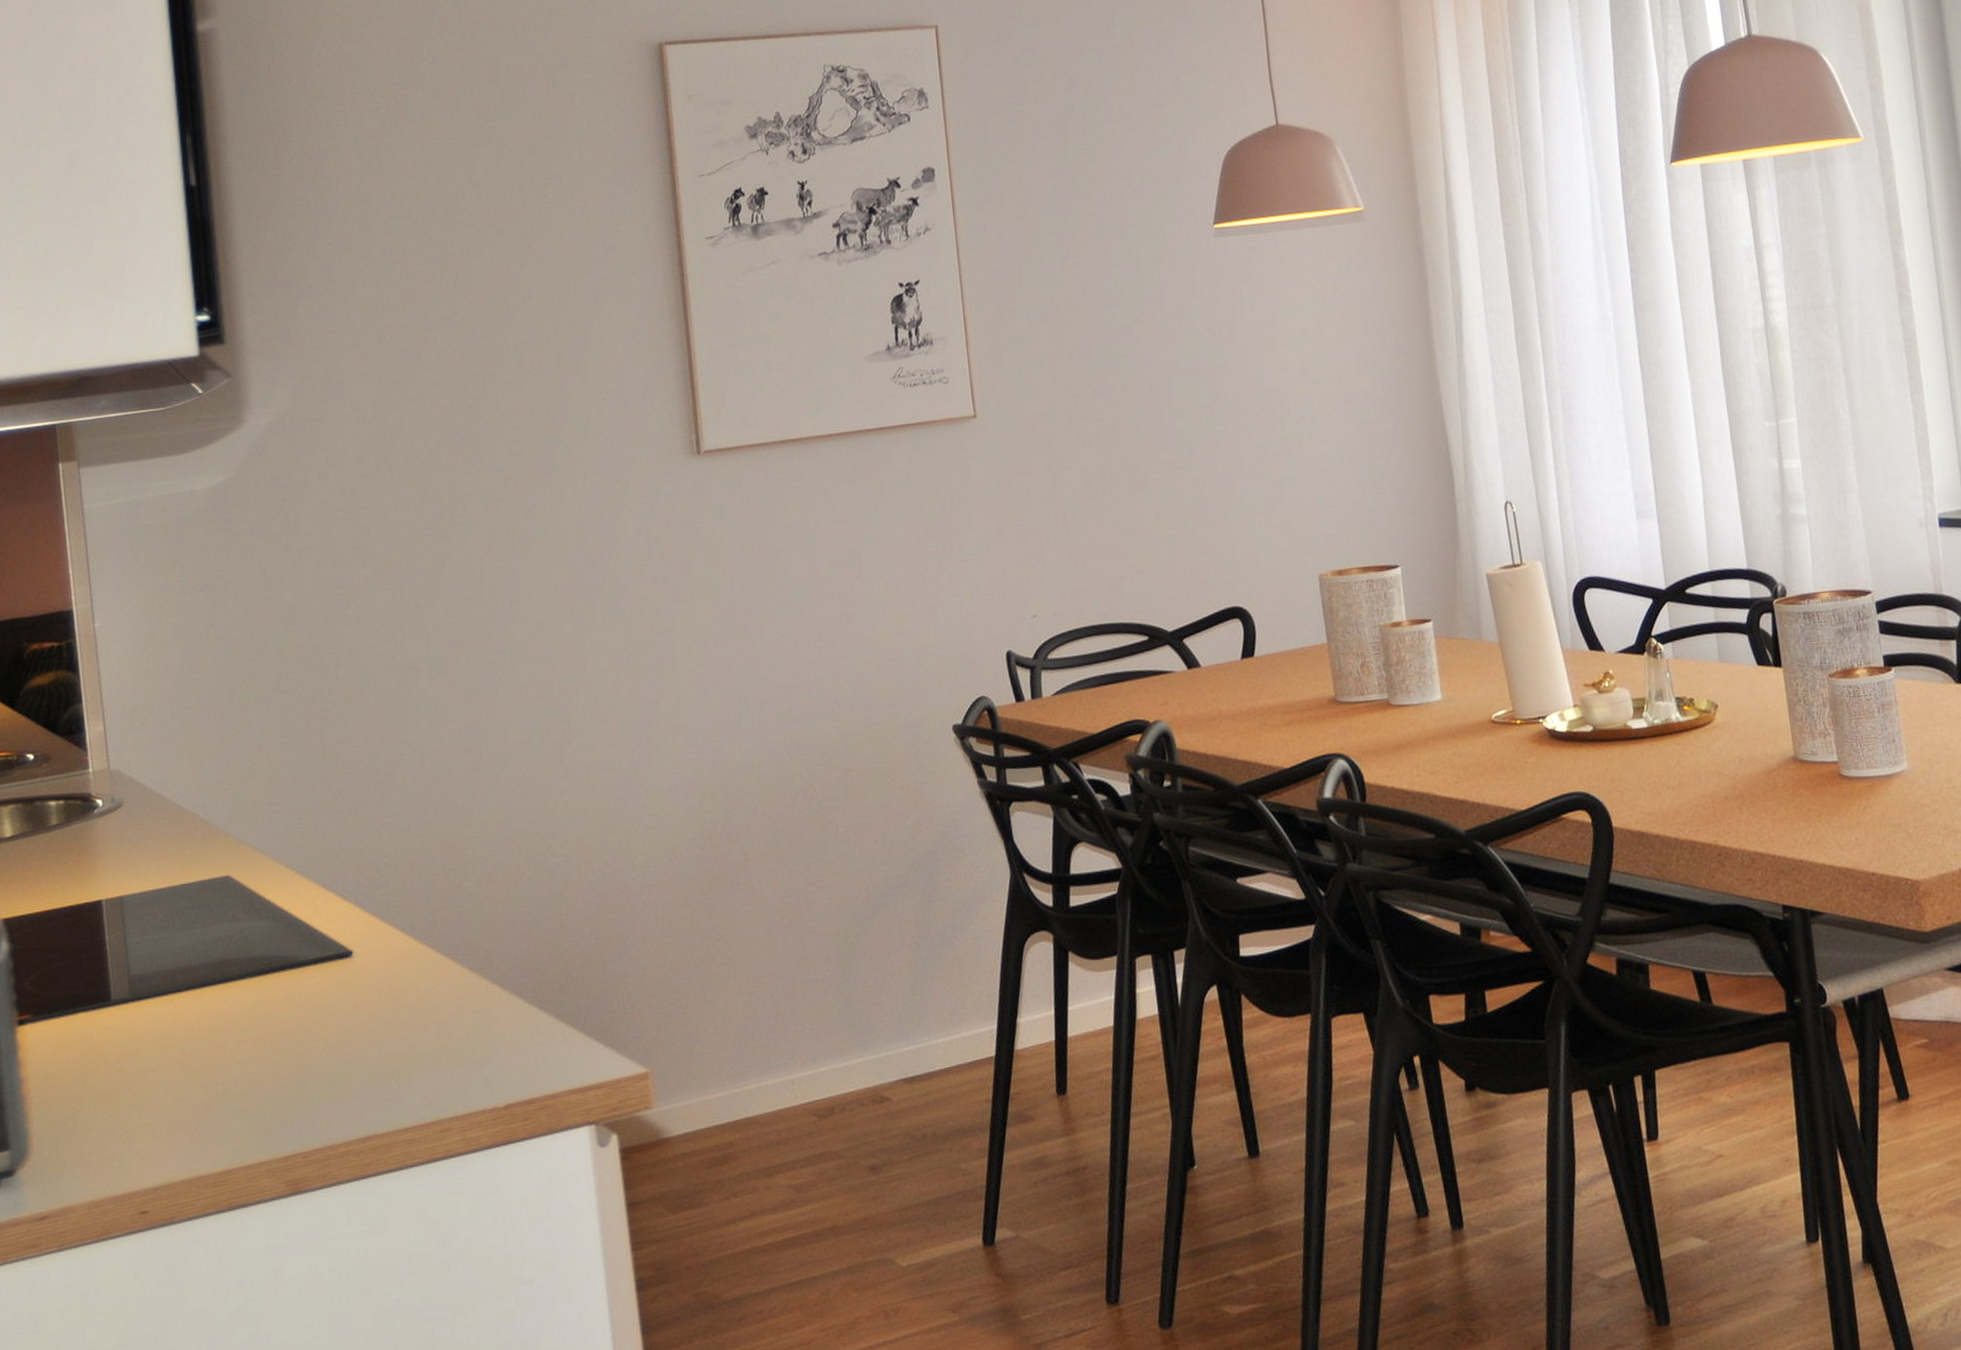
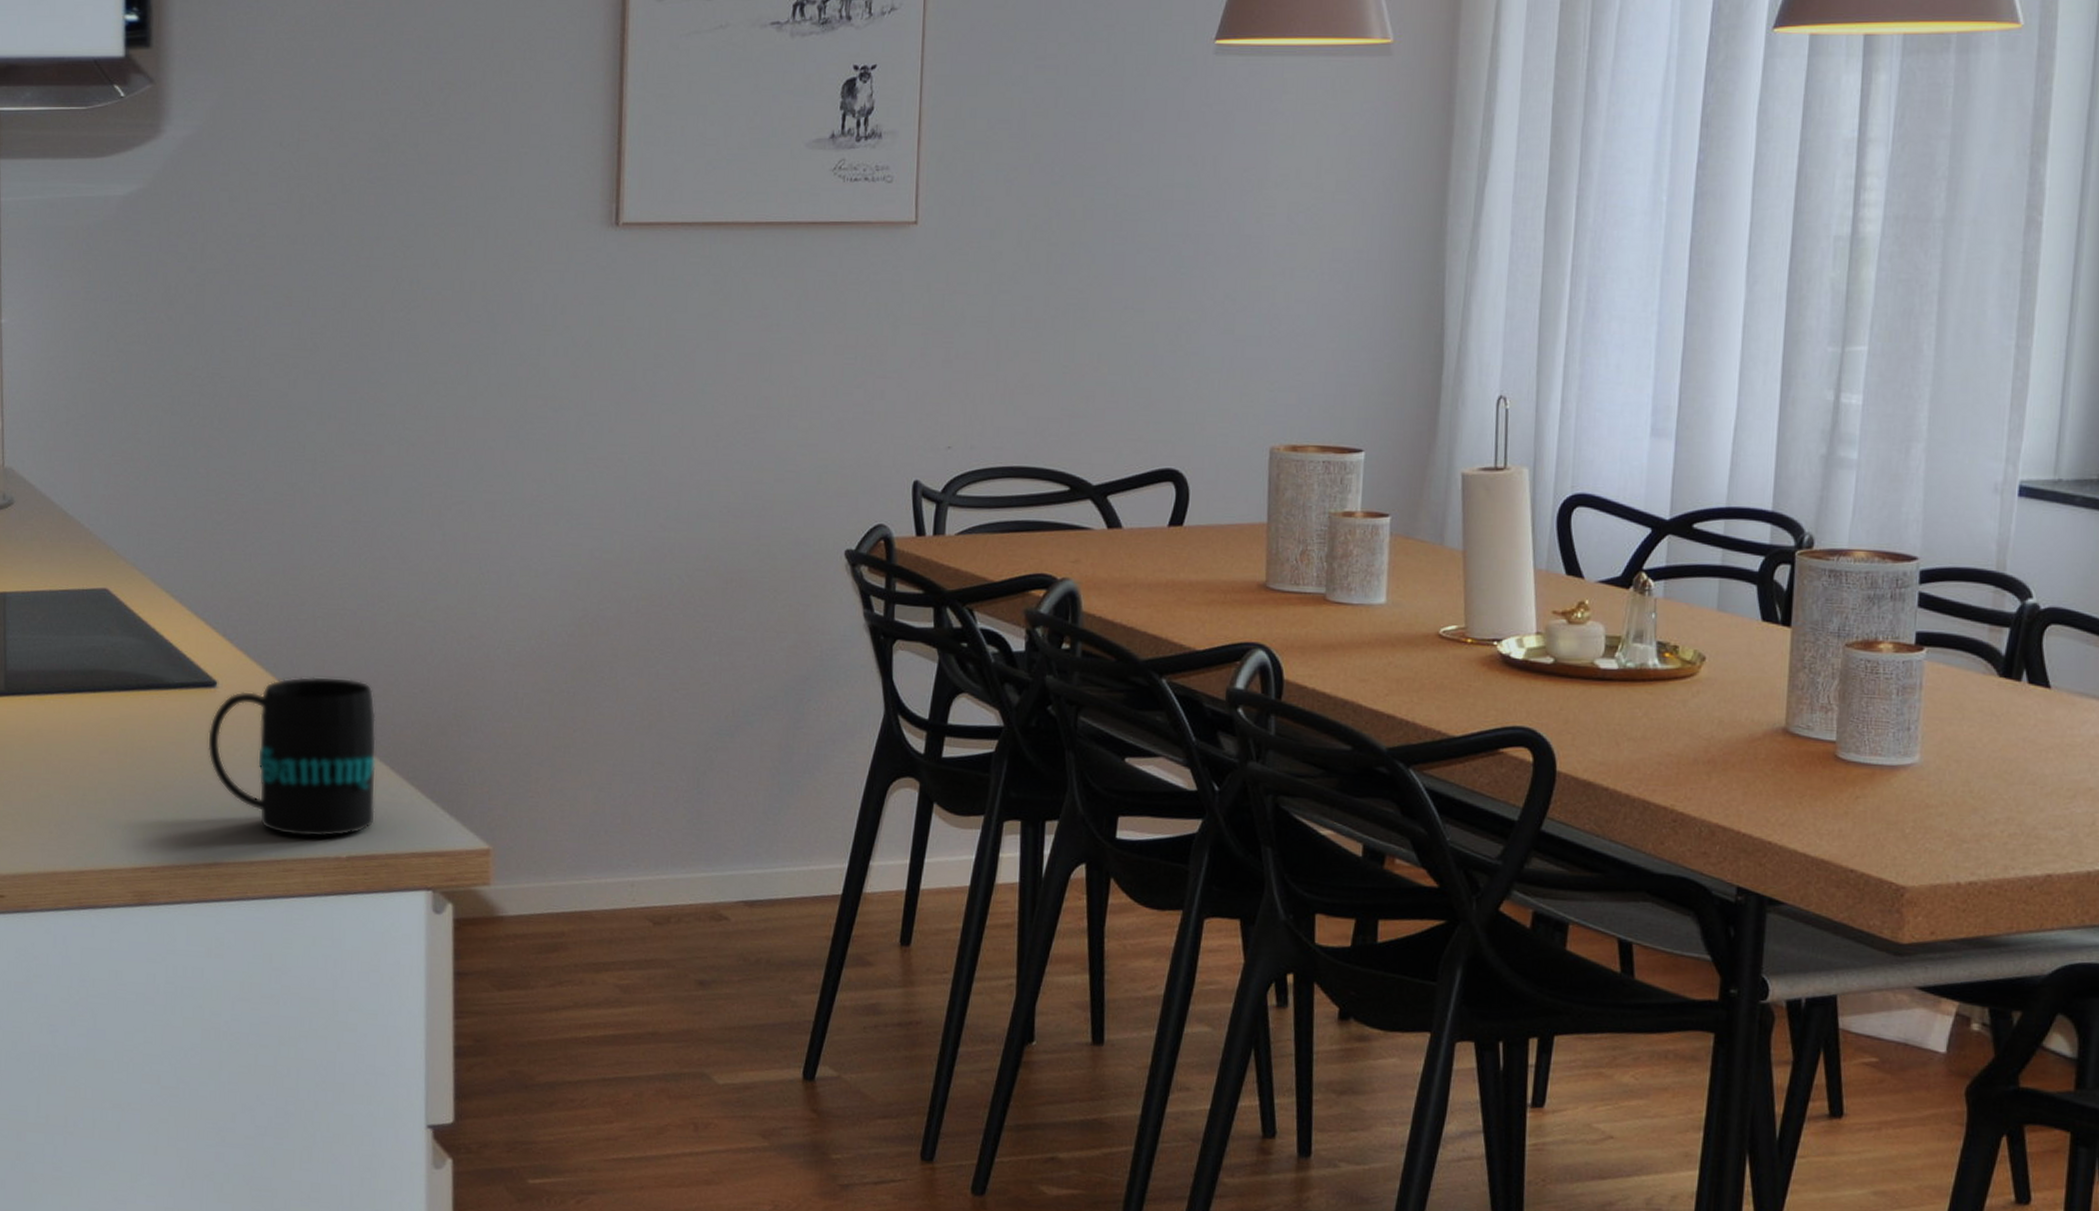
mug: none [348,925,529,1095] -> present [207,676,377,838]

